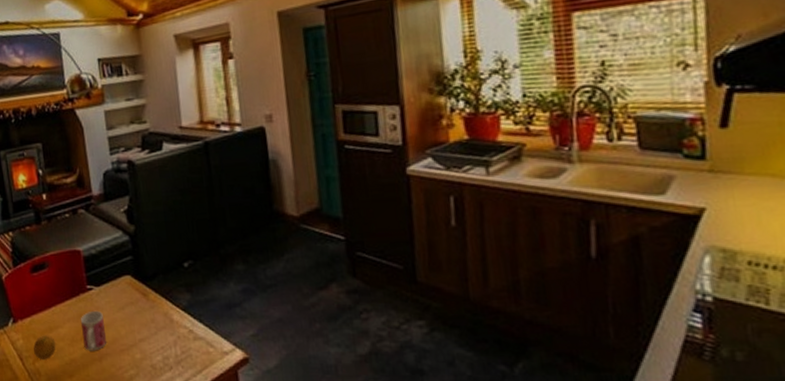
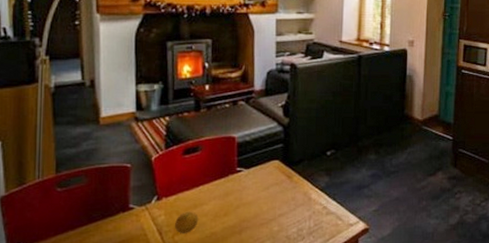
mug: present [80,310,107,351] -> none [225,189,249,225]

